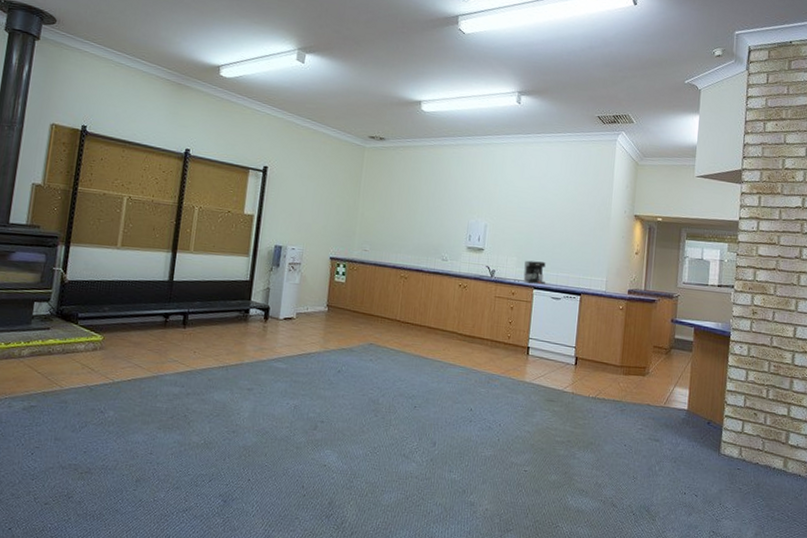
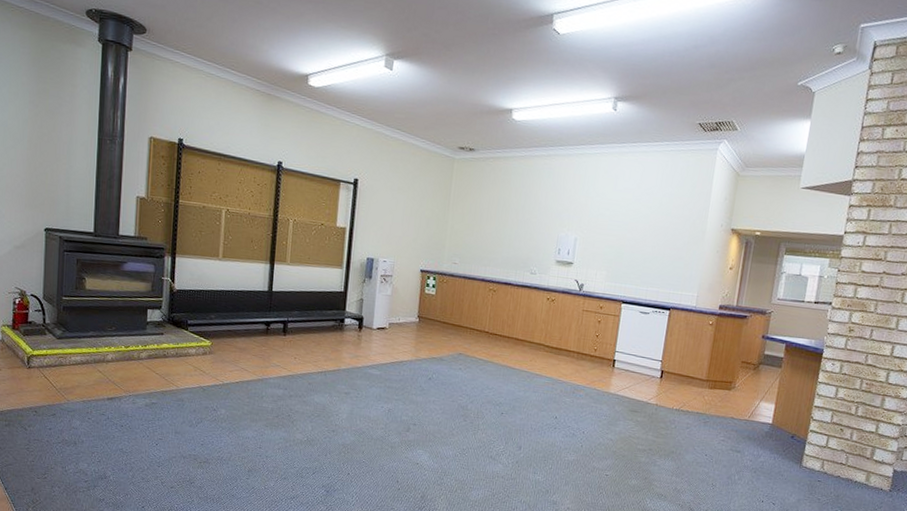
coffee maker: present [523,260,546,285] -> none [611,274,636,299]

